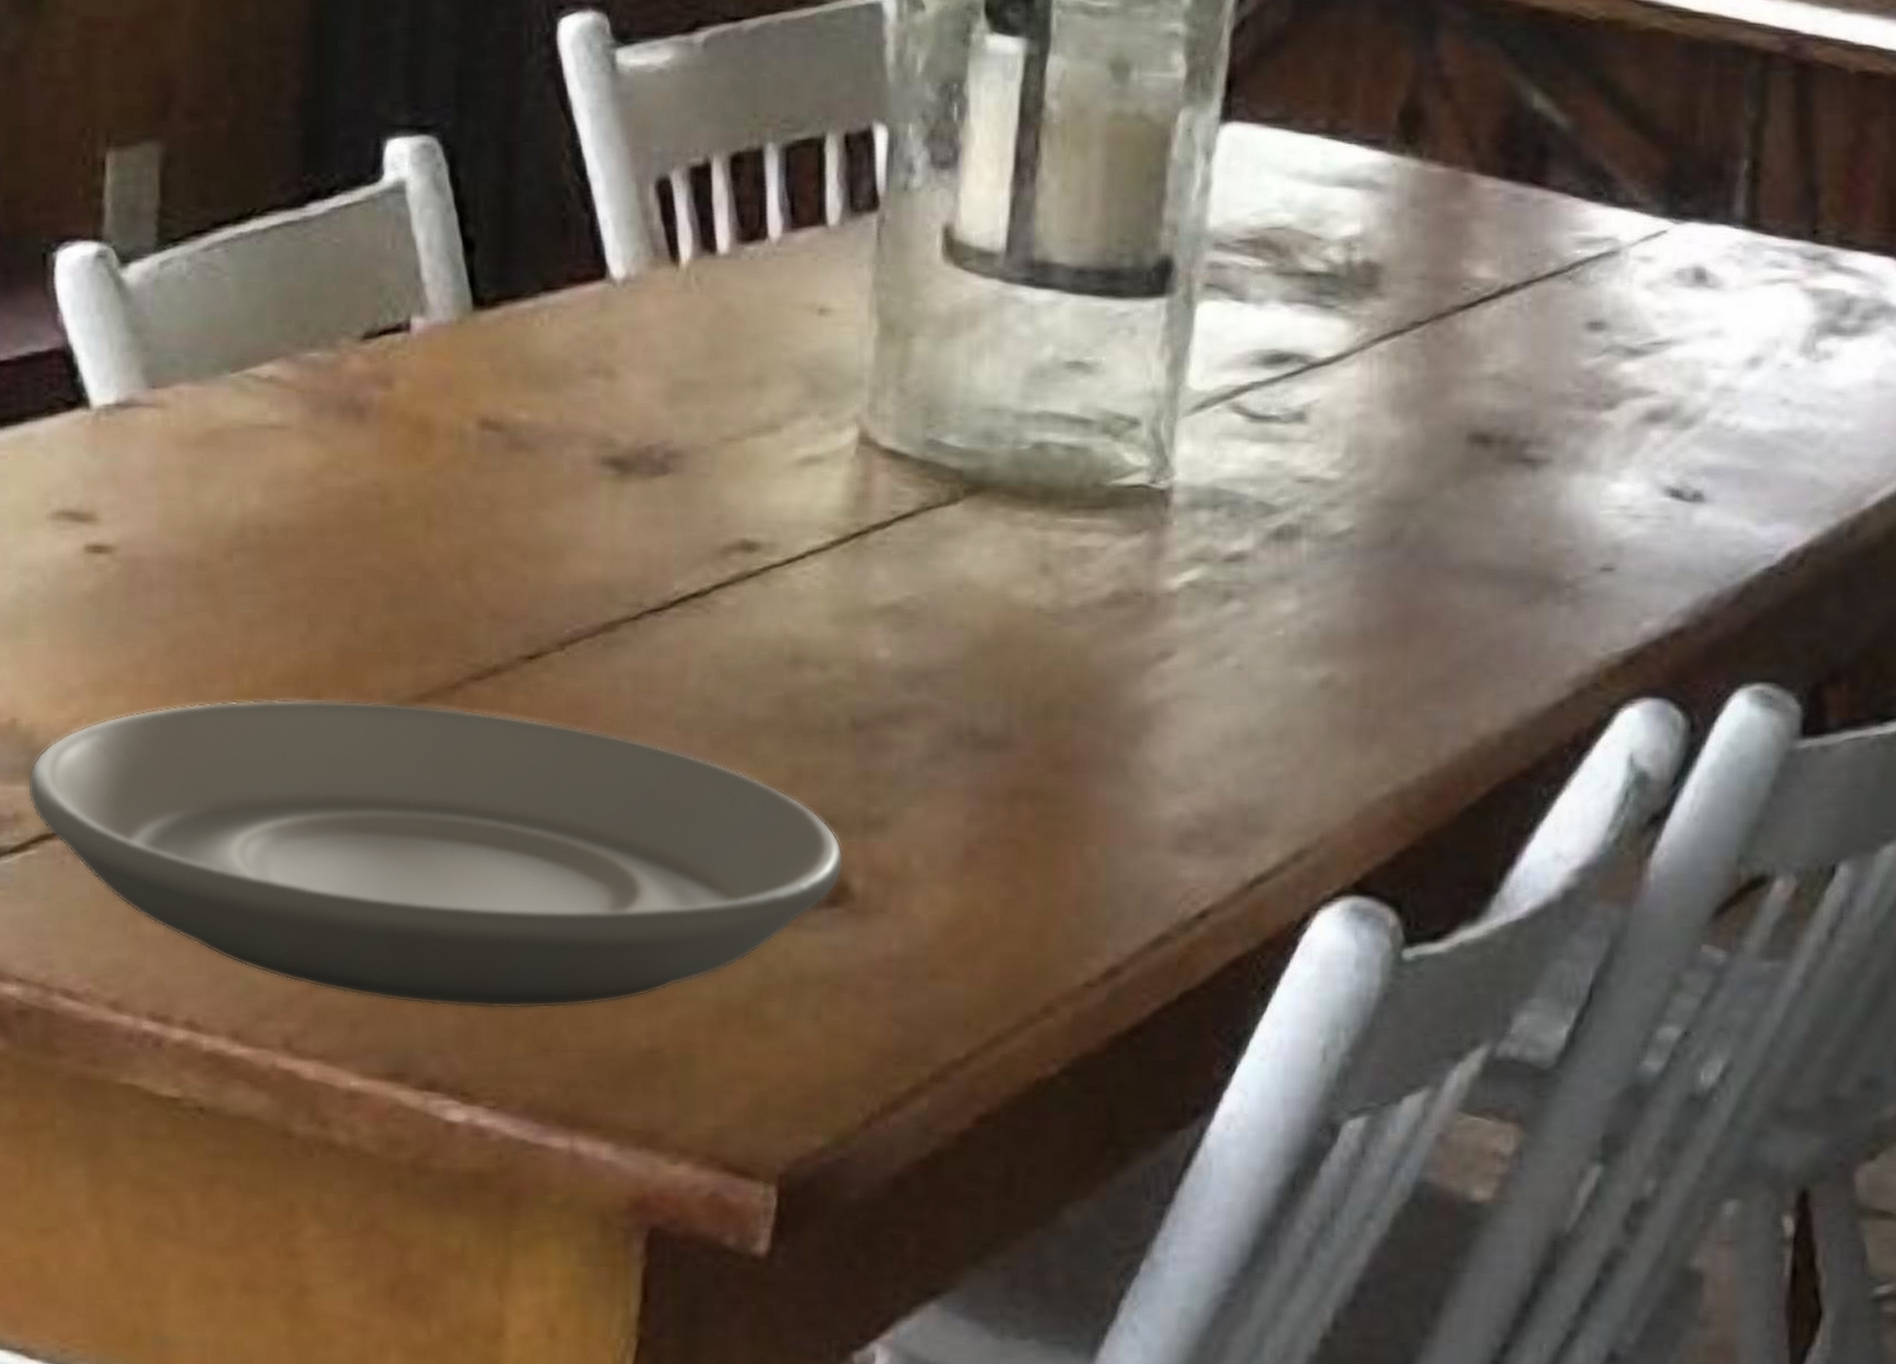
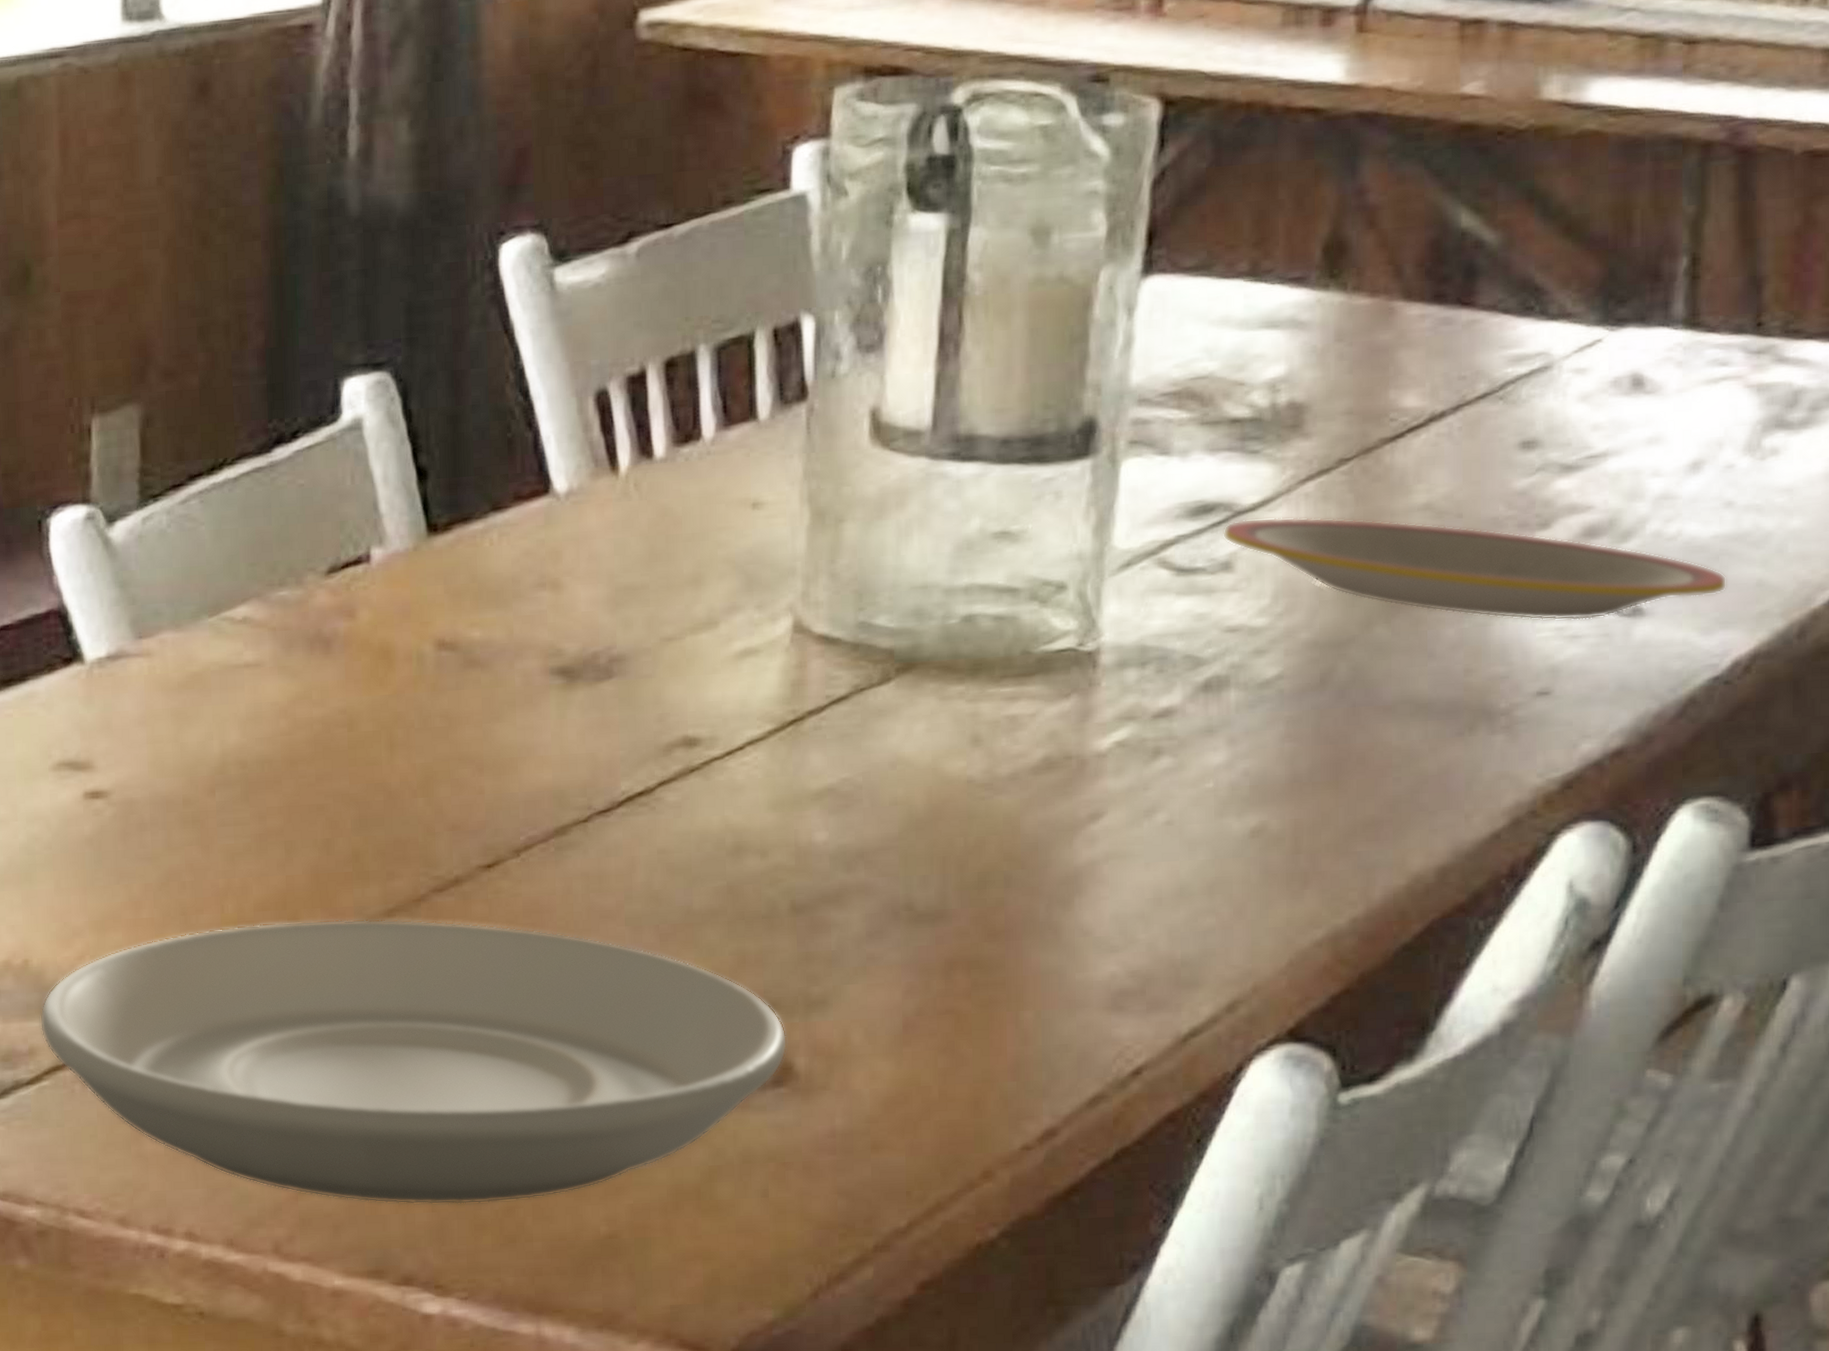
plate: none [1297,372,1783,502] -> present [1223,517,1727,621]

